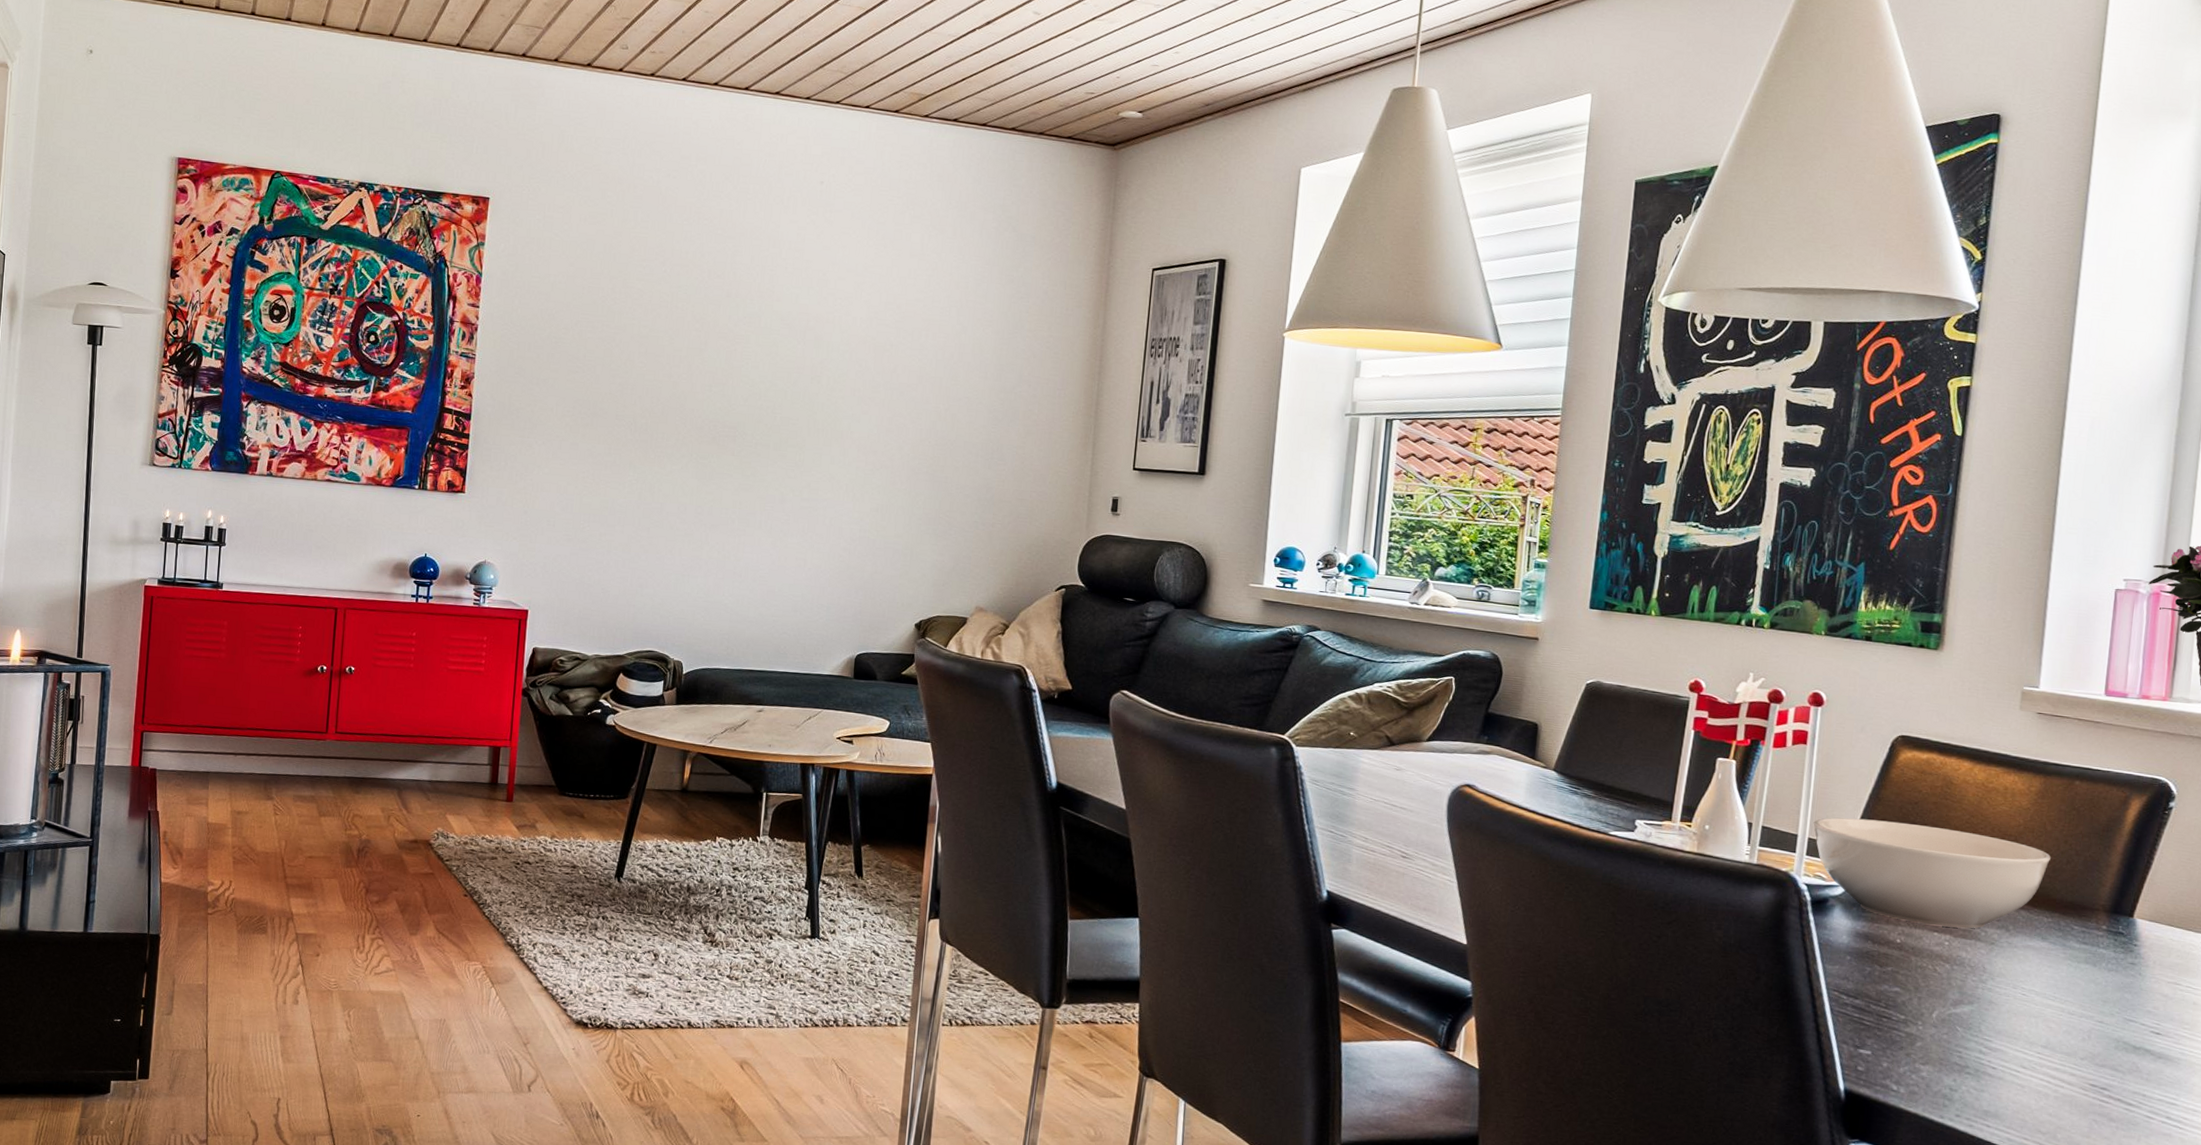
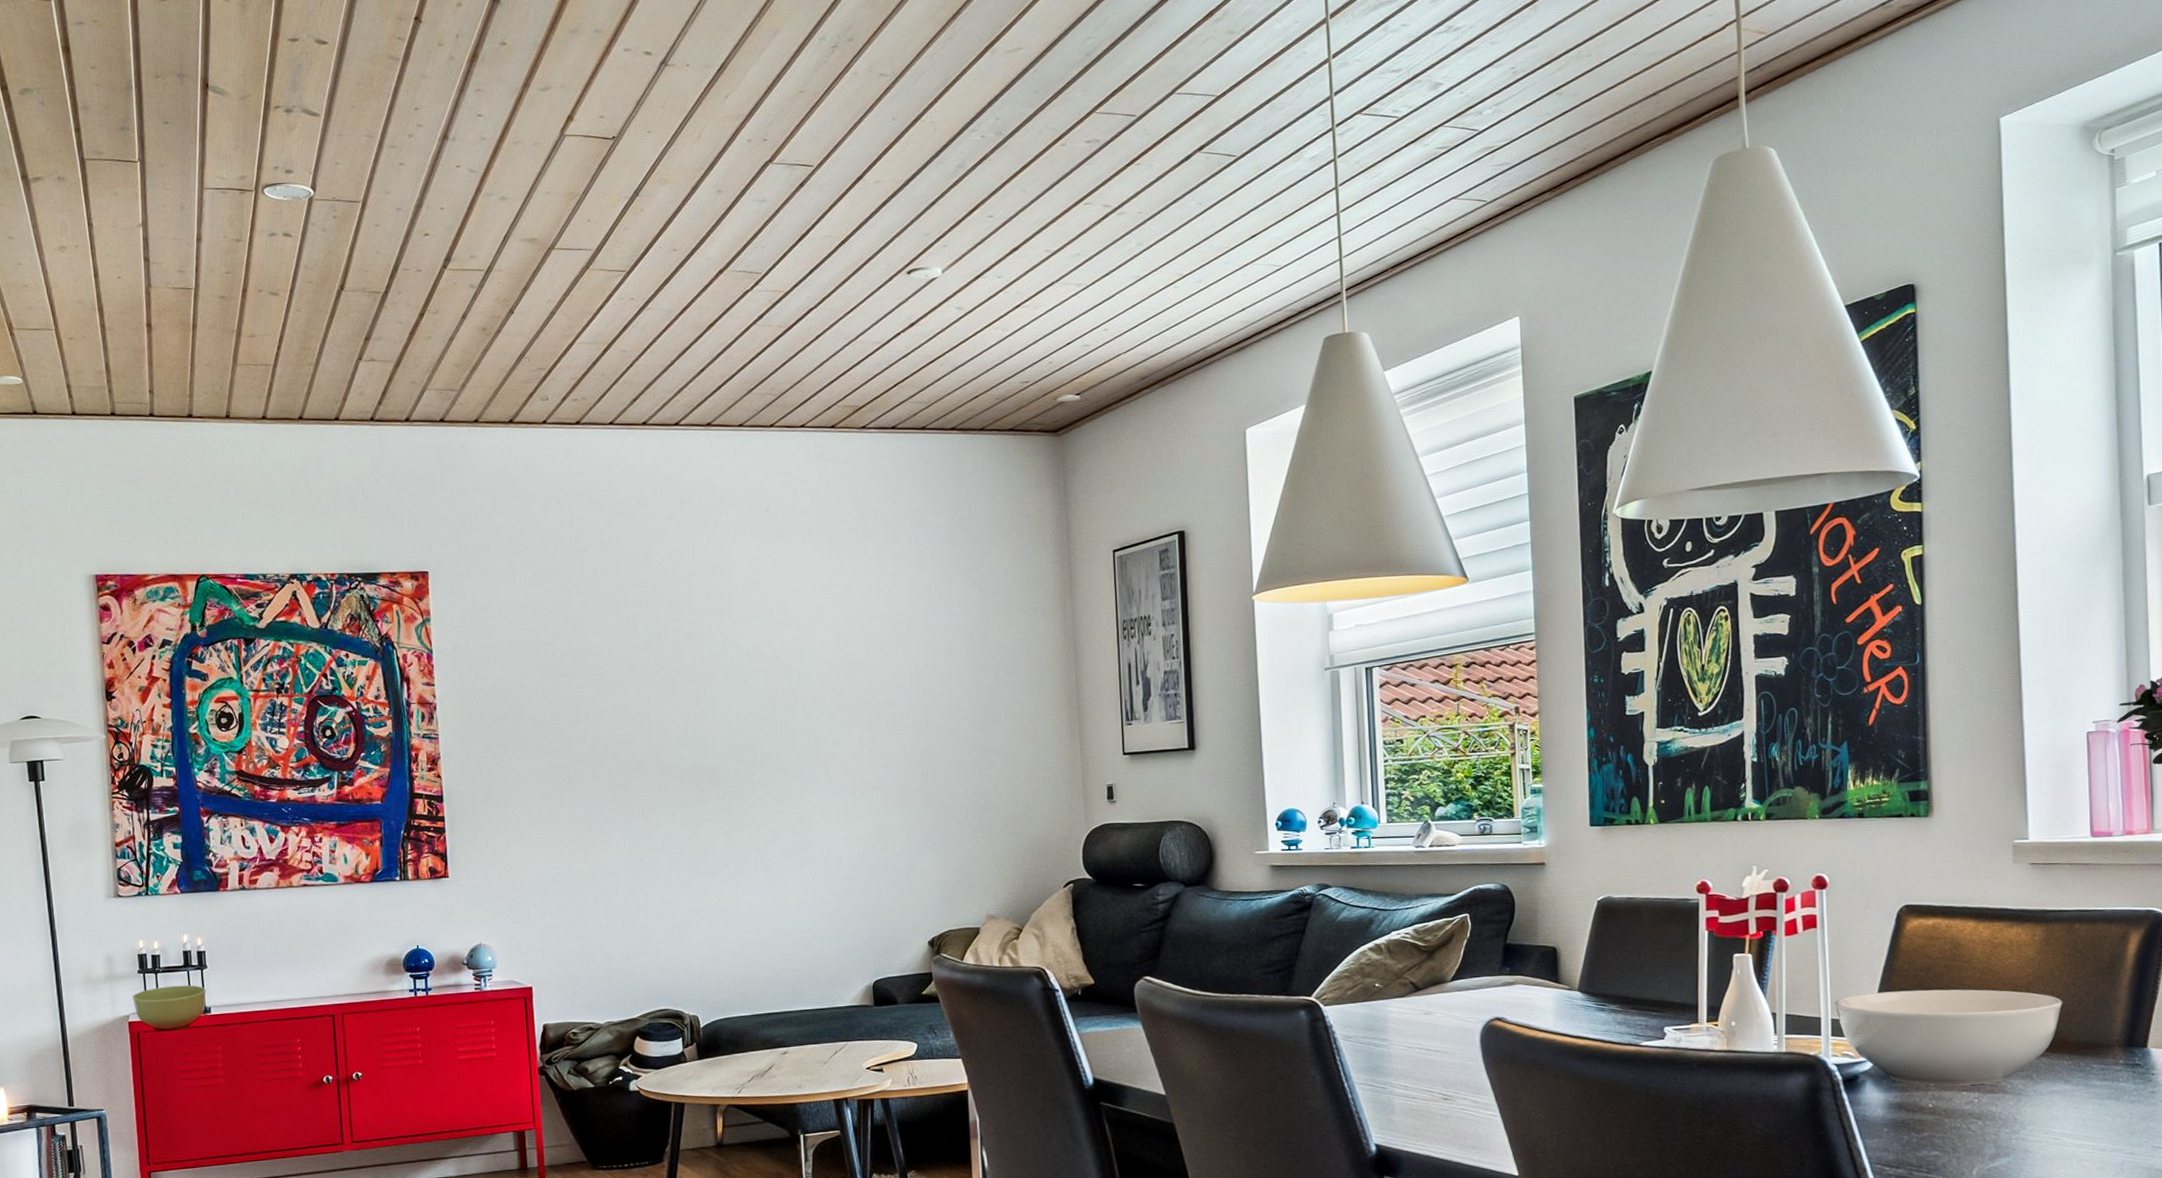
bowl: none [151,557,221,601] -> present [132,985,206,1032]

